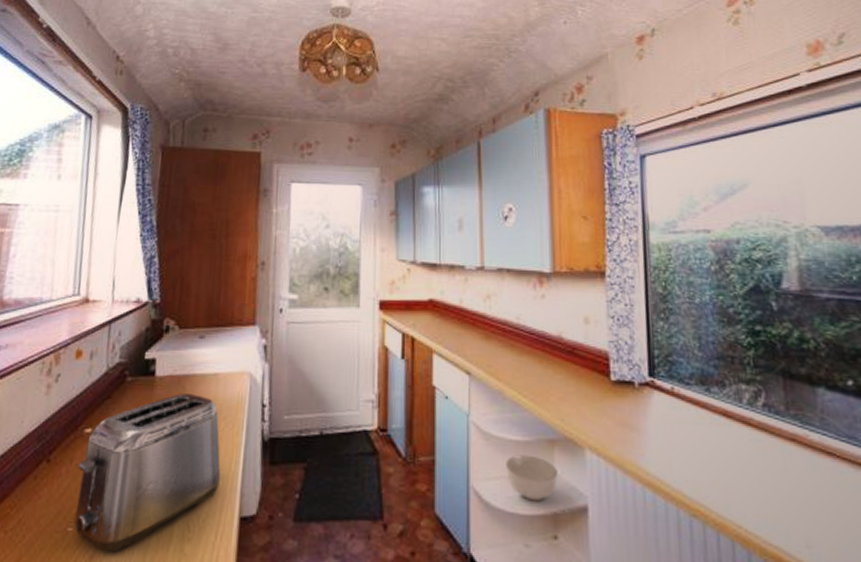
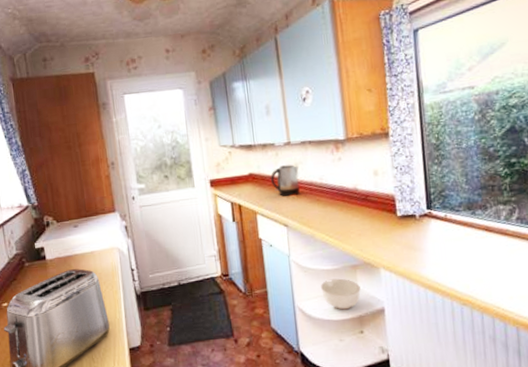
kettle: none [456,294,491,335] -> present [270,164,300,196]

